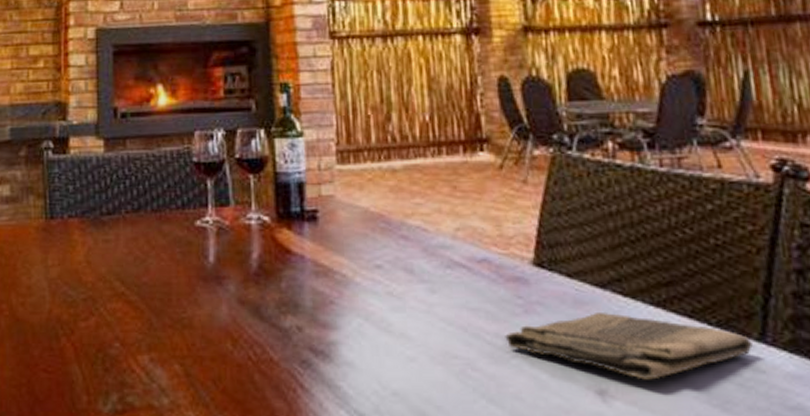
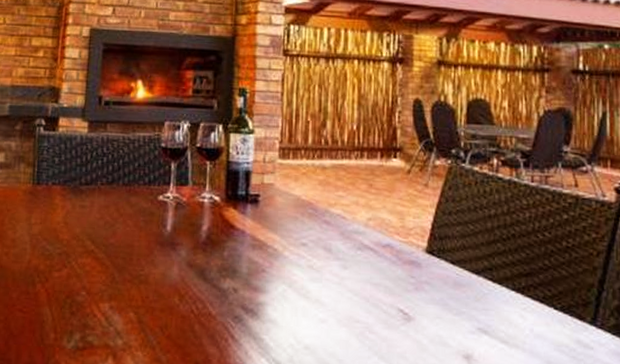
dish towel: present [505,311,753,380] -> none [398,293,586,349]

